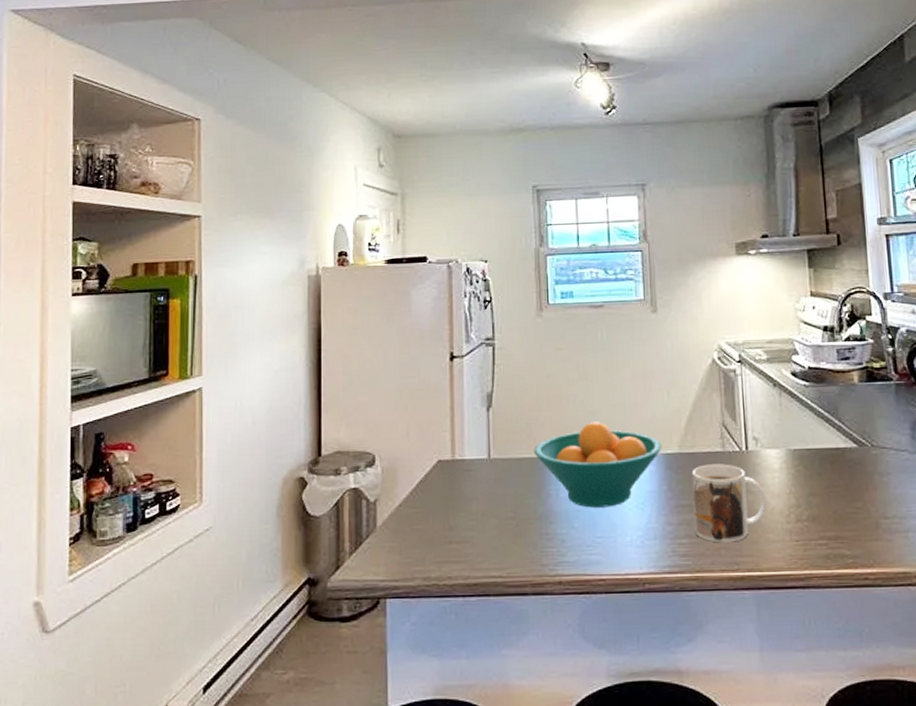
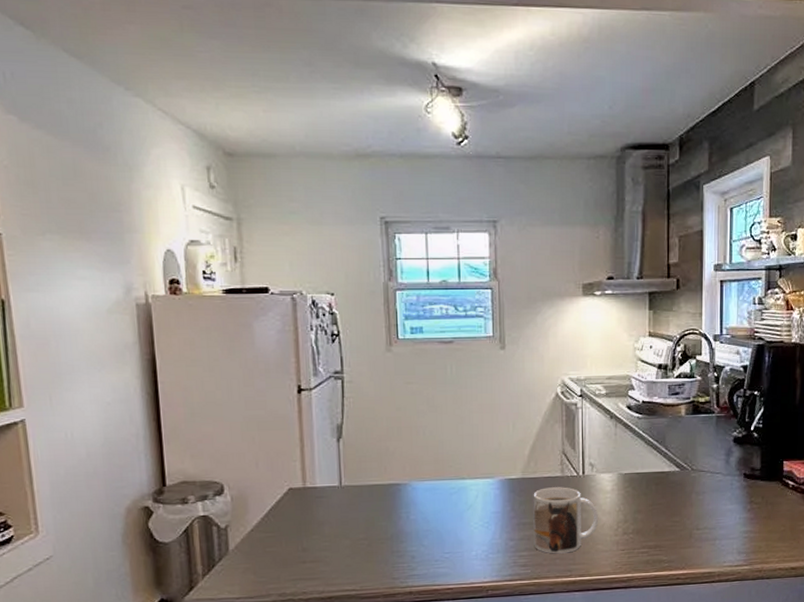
fruit bowl: present [533,421,662,508] -> none [384,451,507,528]

